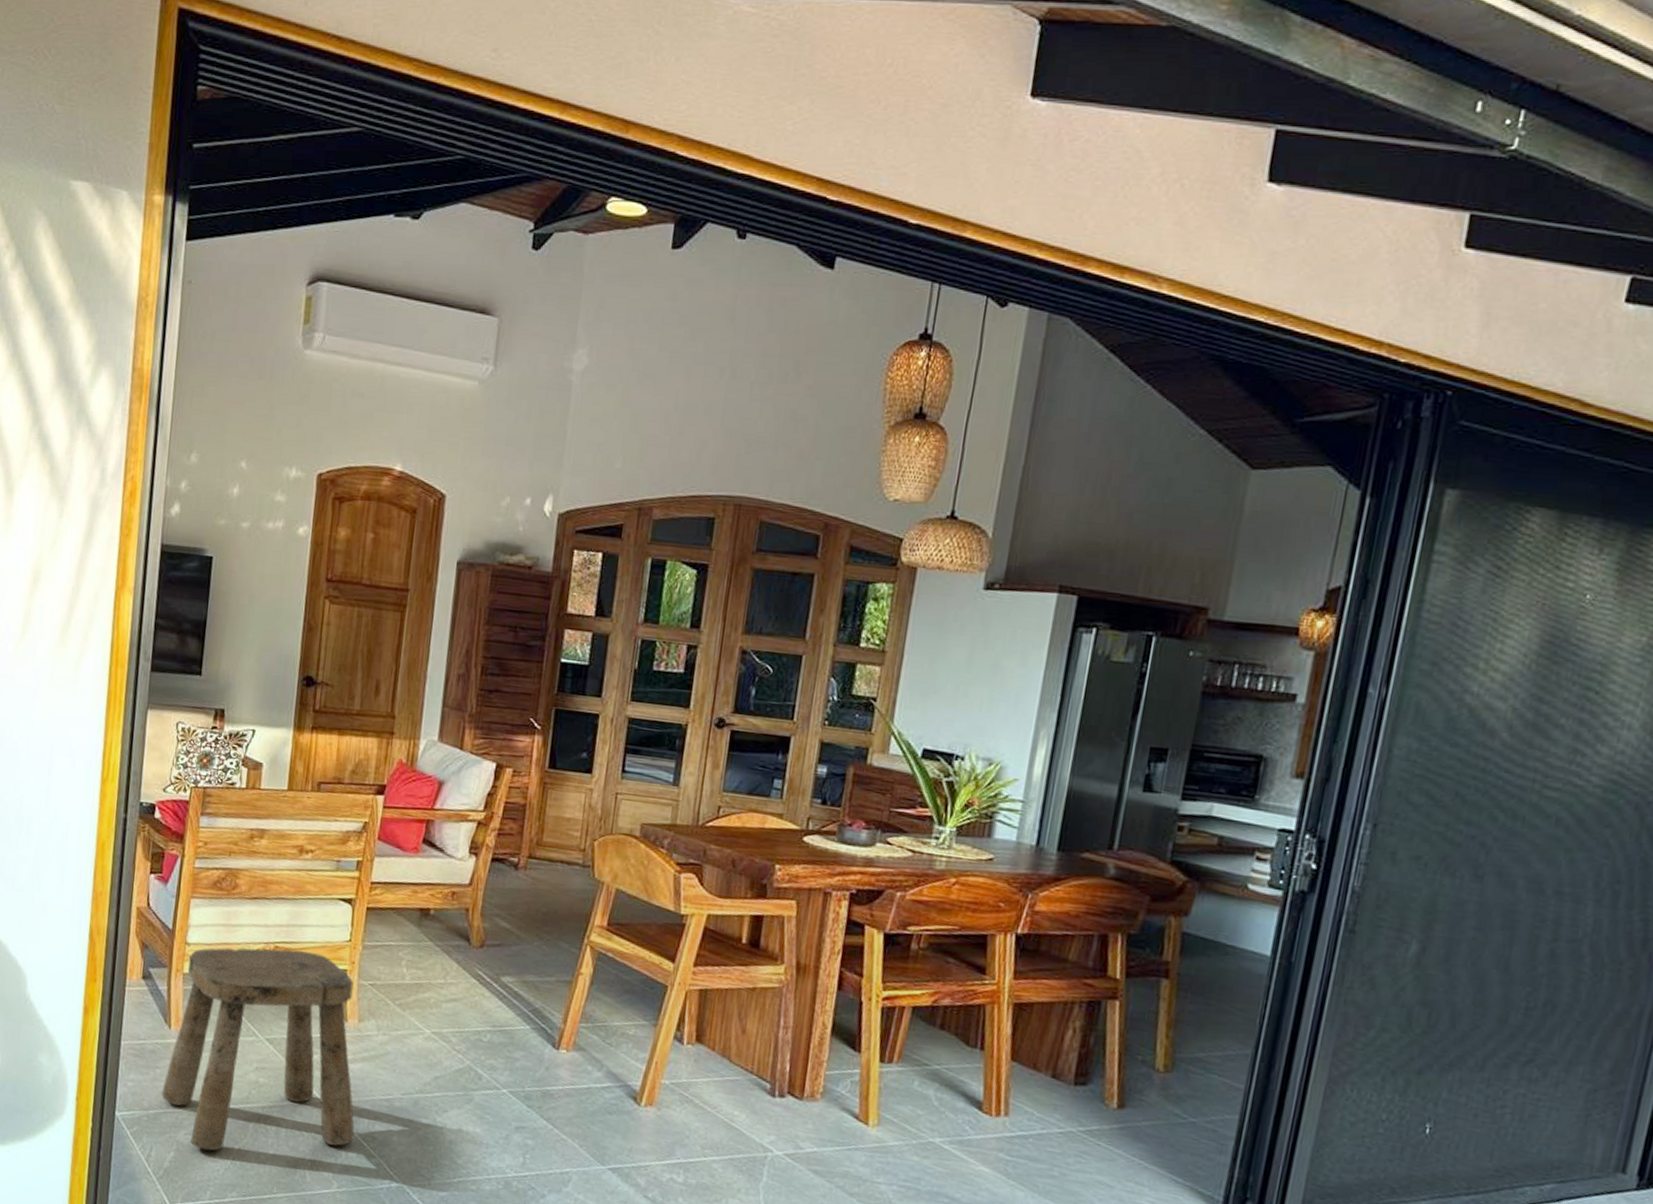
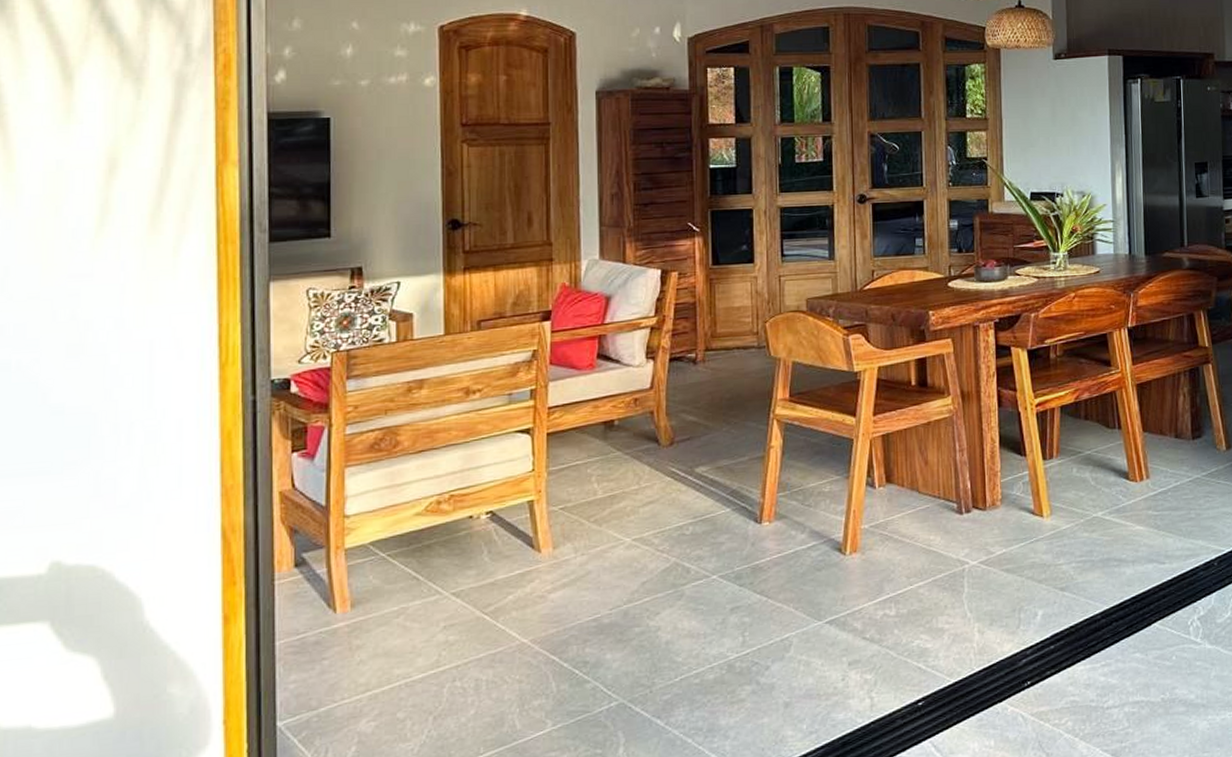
stool: present [161,948,355,1151] -> none [333,491,564,733]

